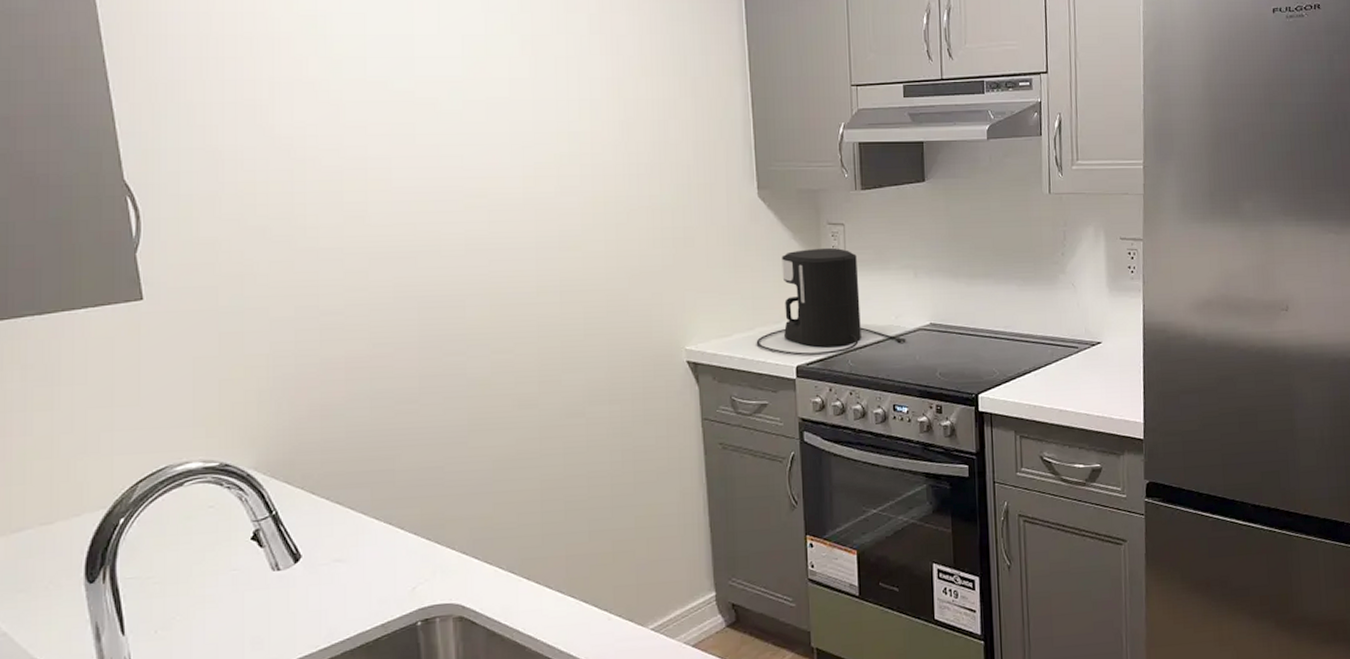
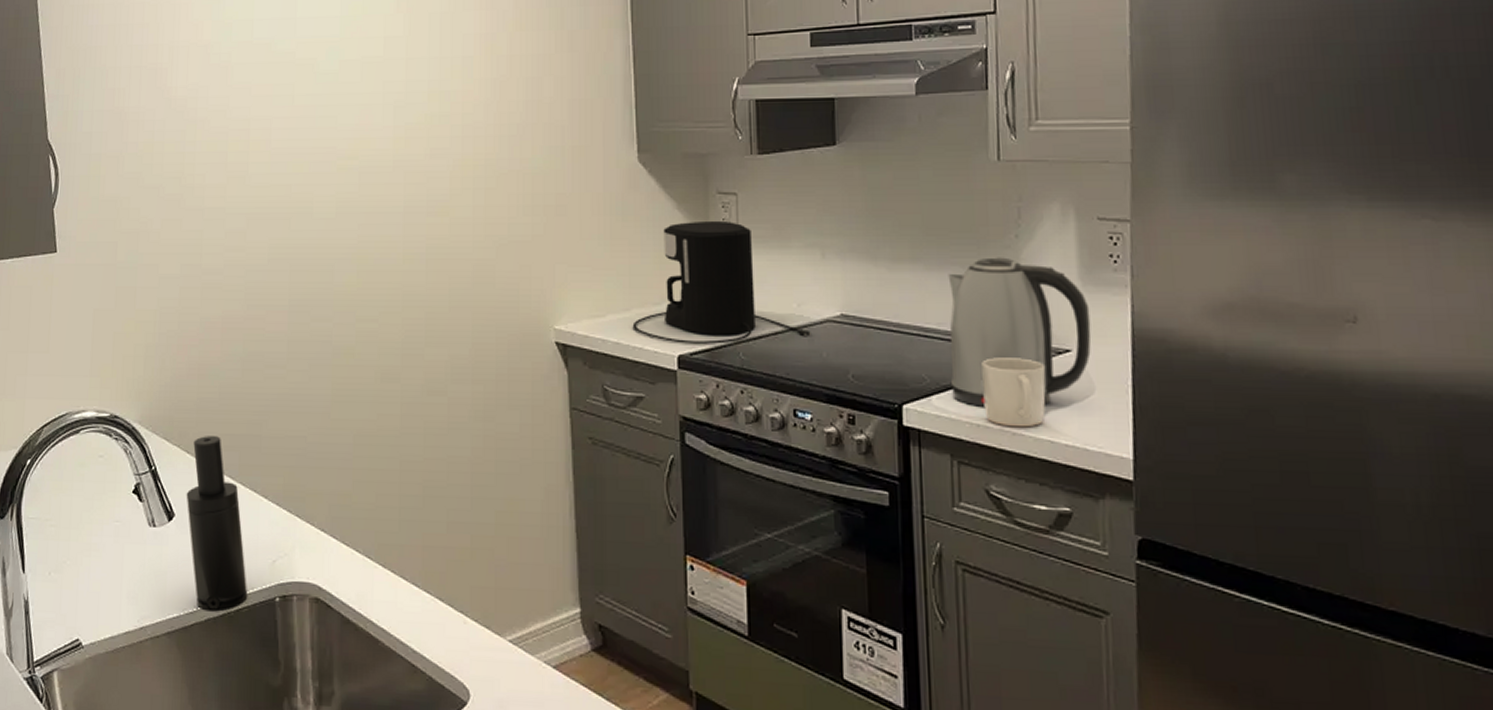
soap dispenser: none [313,474,388,645] -> present [186,436,248,612]
kettle: none [1012,271,1116,391] -> present [948,257,1092,407]
mug: none [1037,350,1084,406] -> present [981,357,1046,428]

